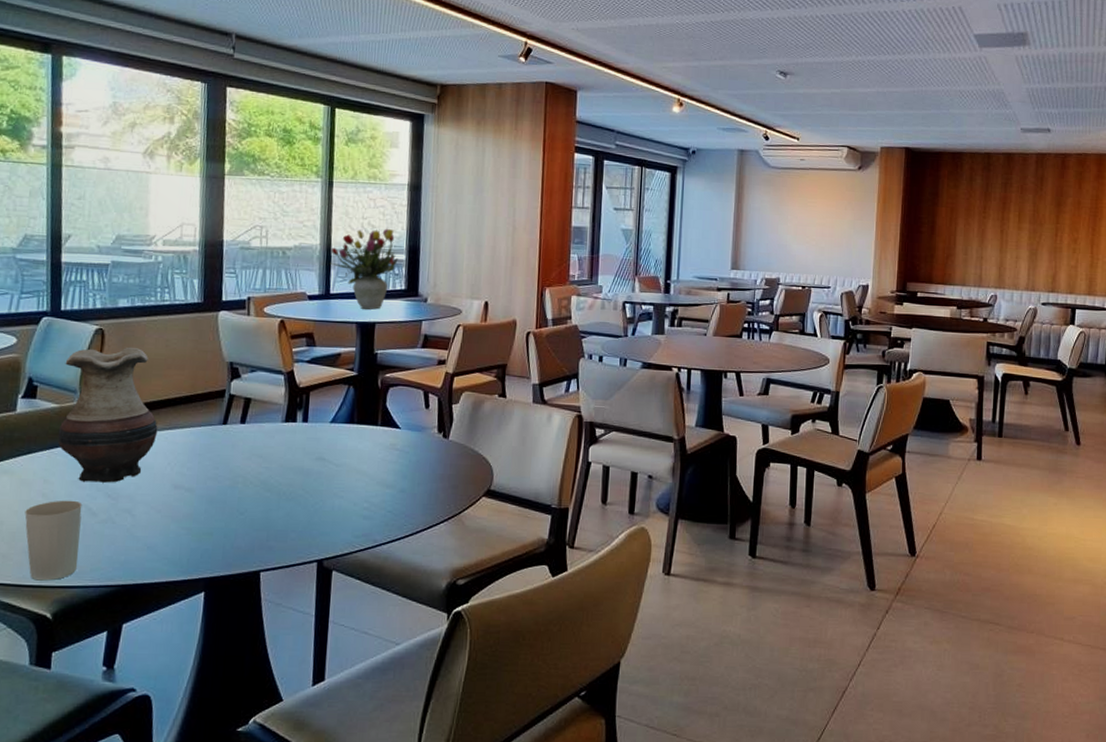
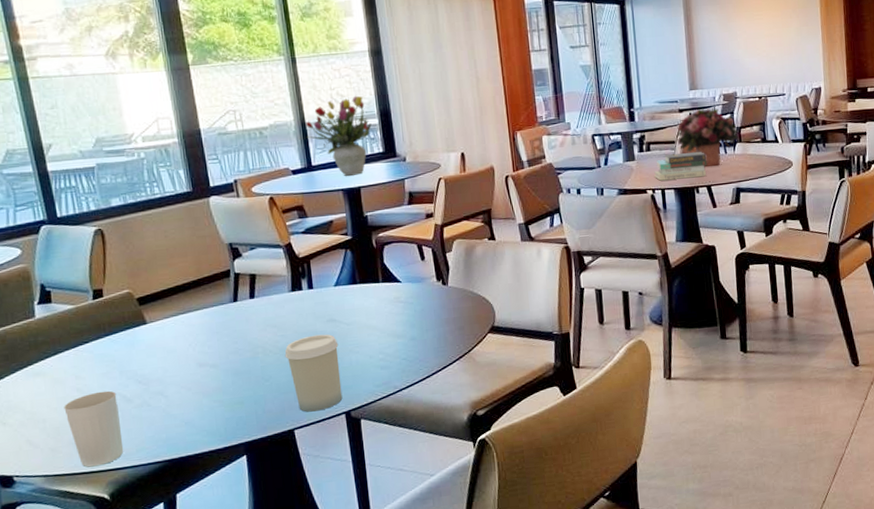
vase: present [57,347,158,483] -> none [72,242,174,373]
cup: none [265,472,324,555] -> present [284,334,343,412]
books: none [682,333,740,362] -> present [654,152,707,181]
bouquet: none [708,290,776,353] -> present [674,108,739,168]

